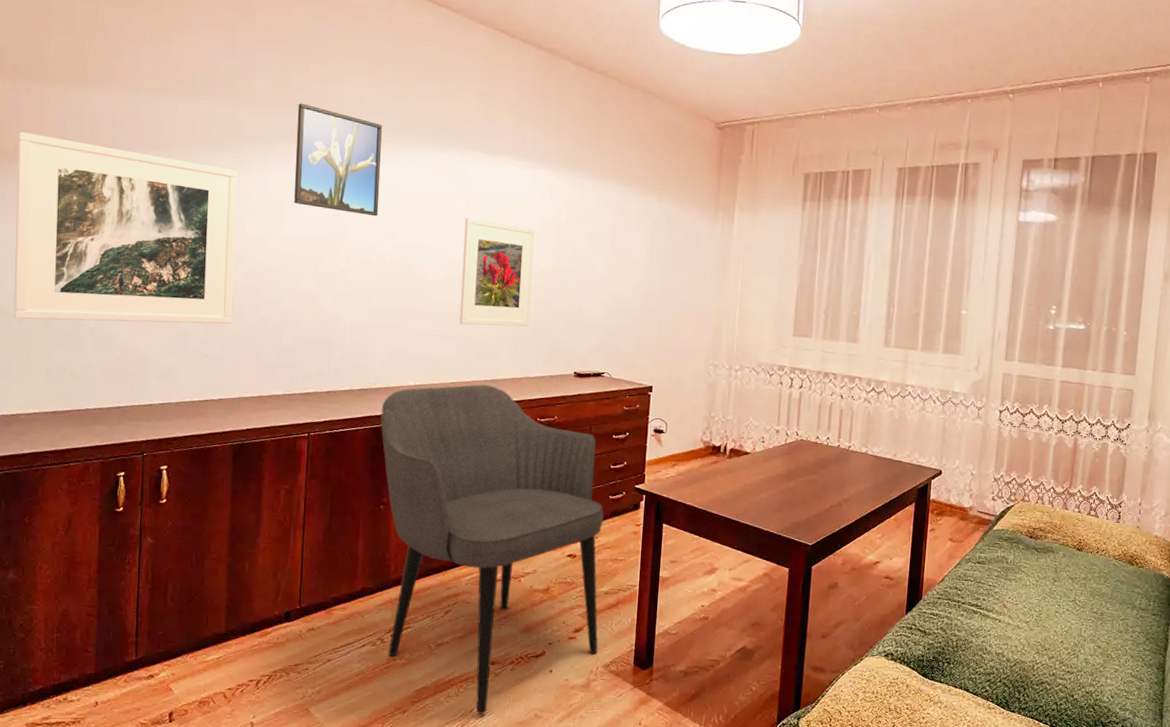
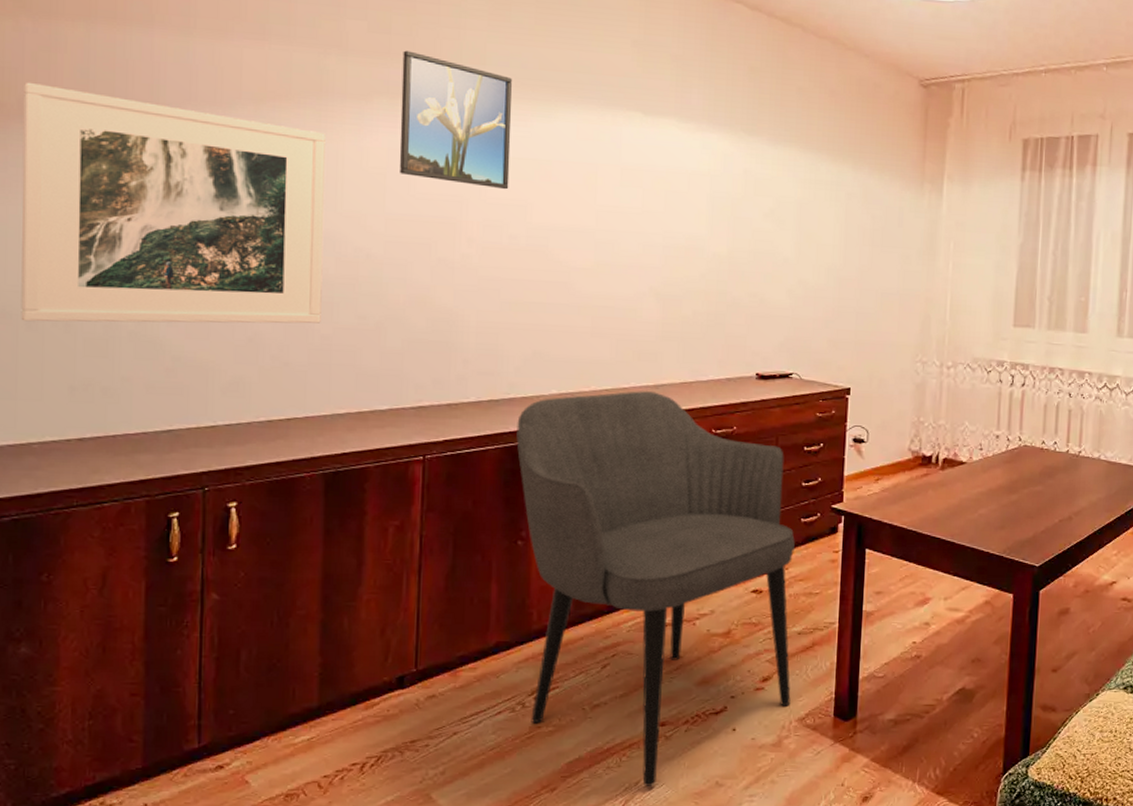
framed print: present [459,218,535,327] -> none [613,191,705,321]

